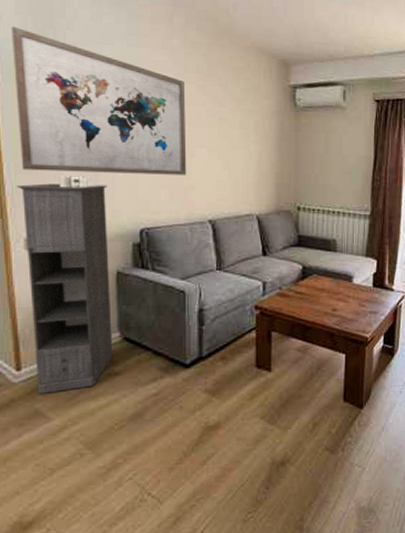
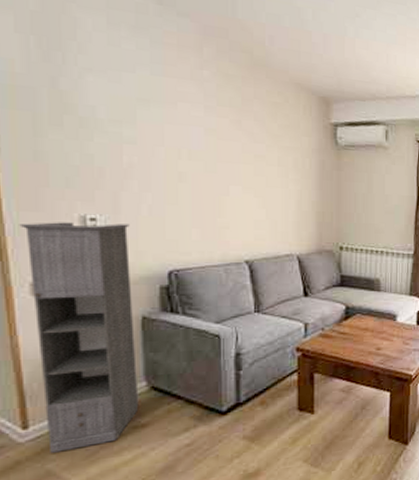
wall art: present [10,26,187,175] -> none [8,45,220,214]

